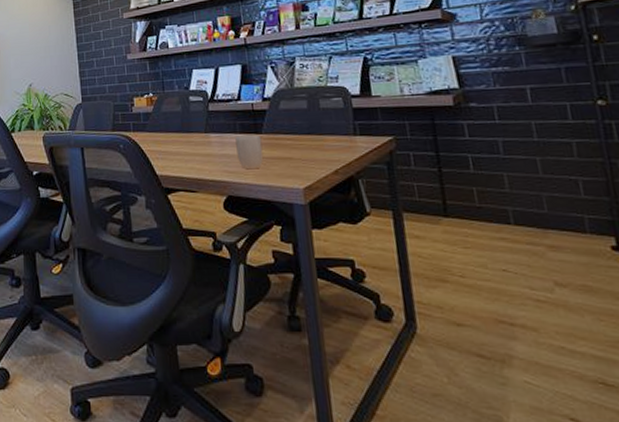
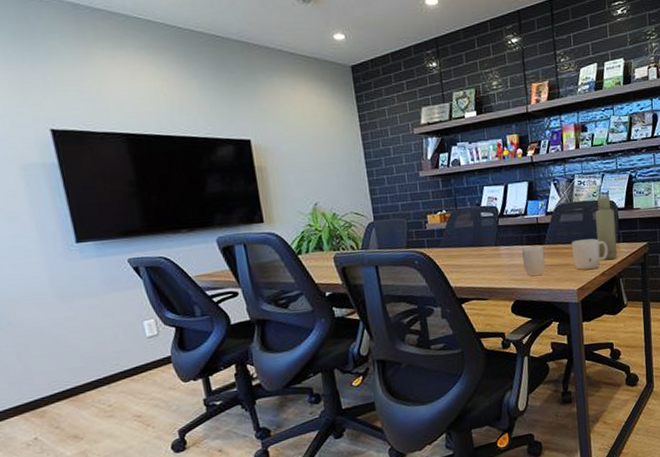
mug: none [294,129,342,167] -> present [571,238,608,270]
bottle: none [322,77,354,156] -> present [595,192,618,261]

